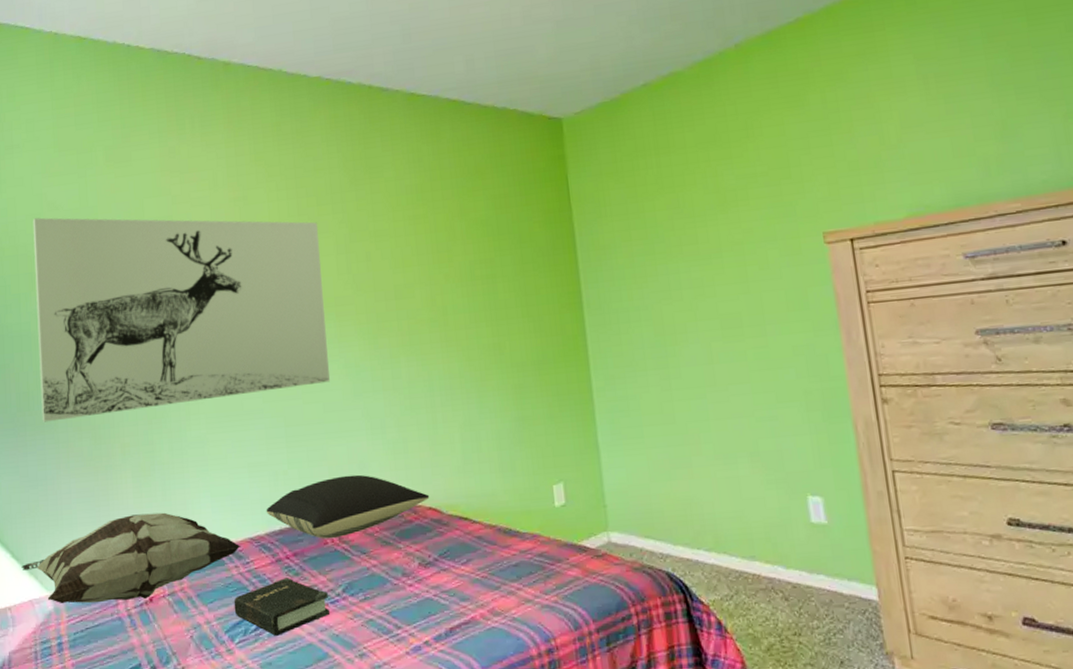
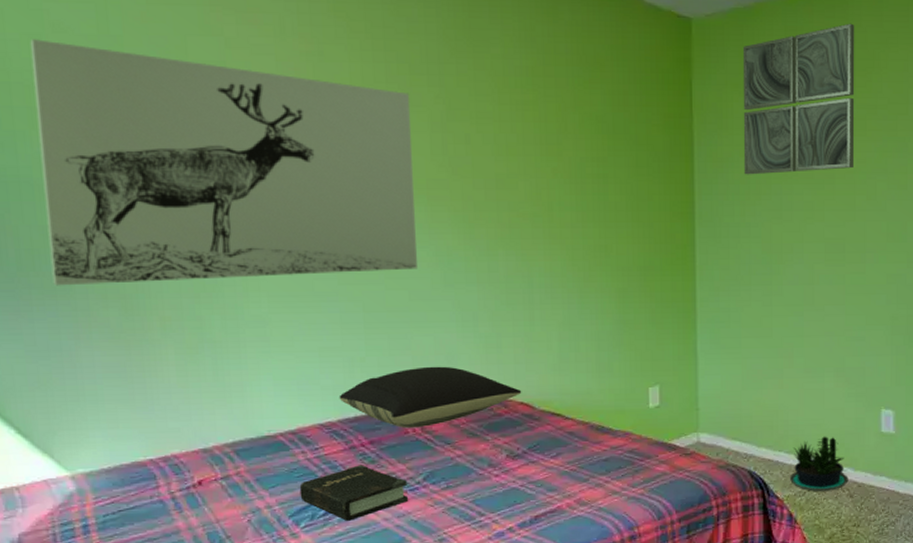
decorative pillow: present [21,512,241,604] -> none [31,393,309,485]
wall art: none [613,98,741,259] -> present [742,23,855,175]
potted plant: none [712,530,781,595] -> present [789,436,848,491]

